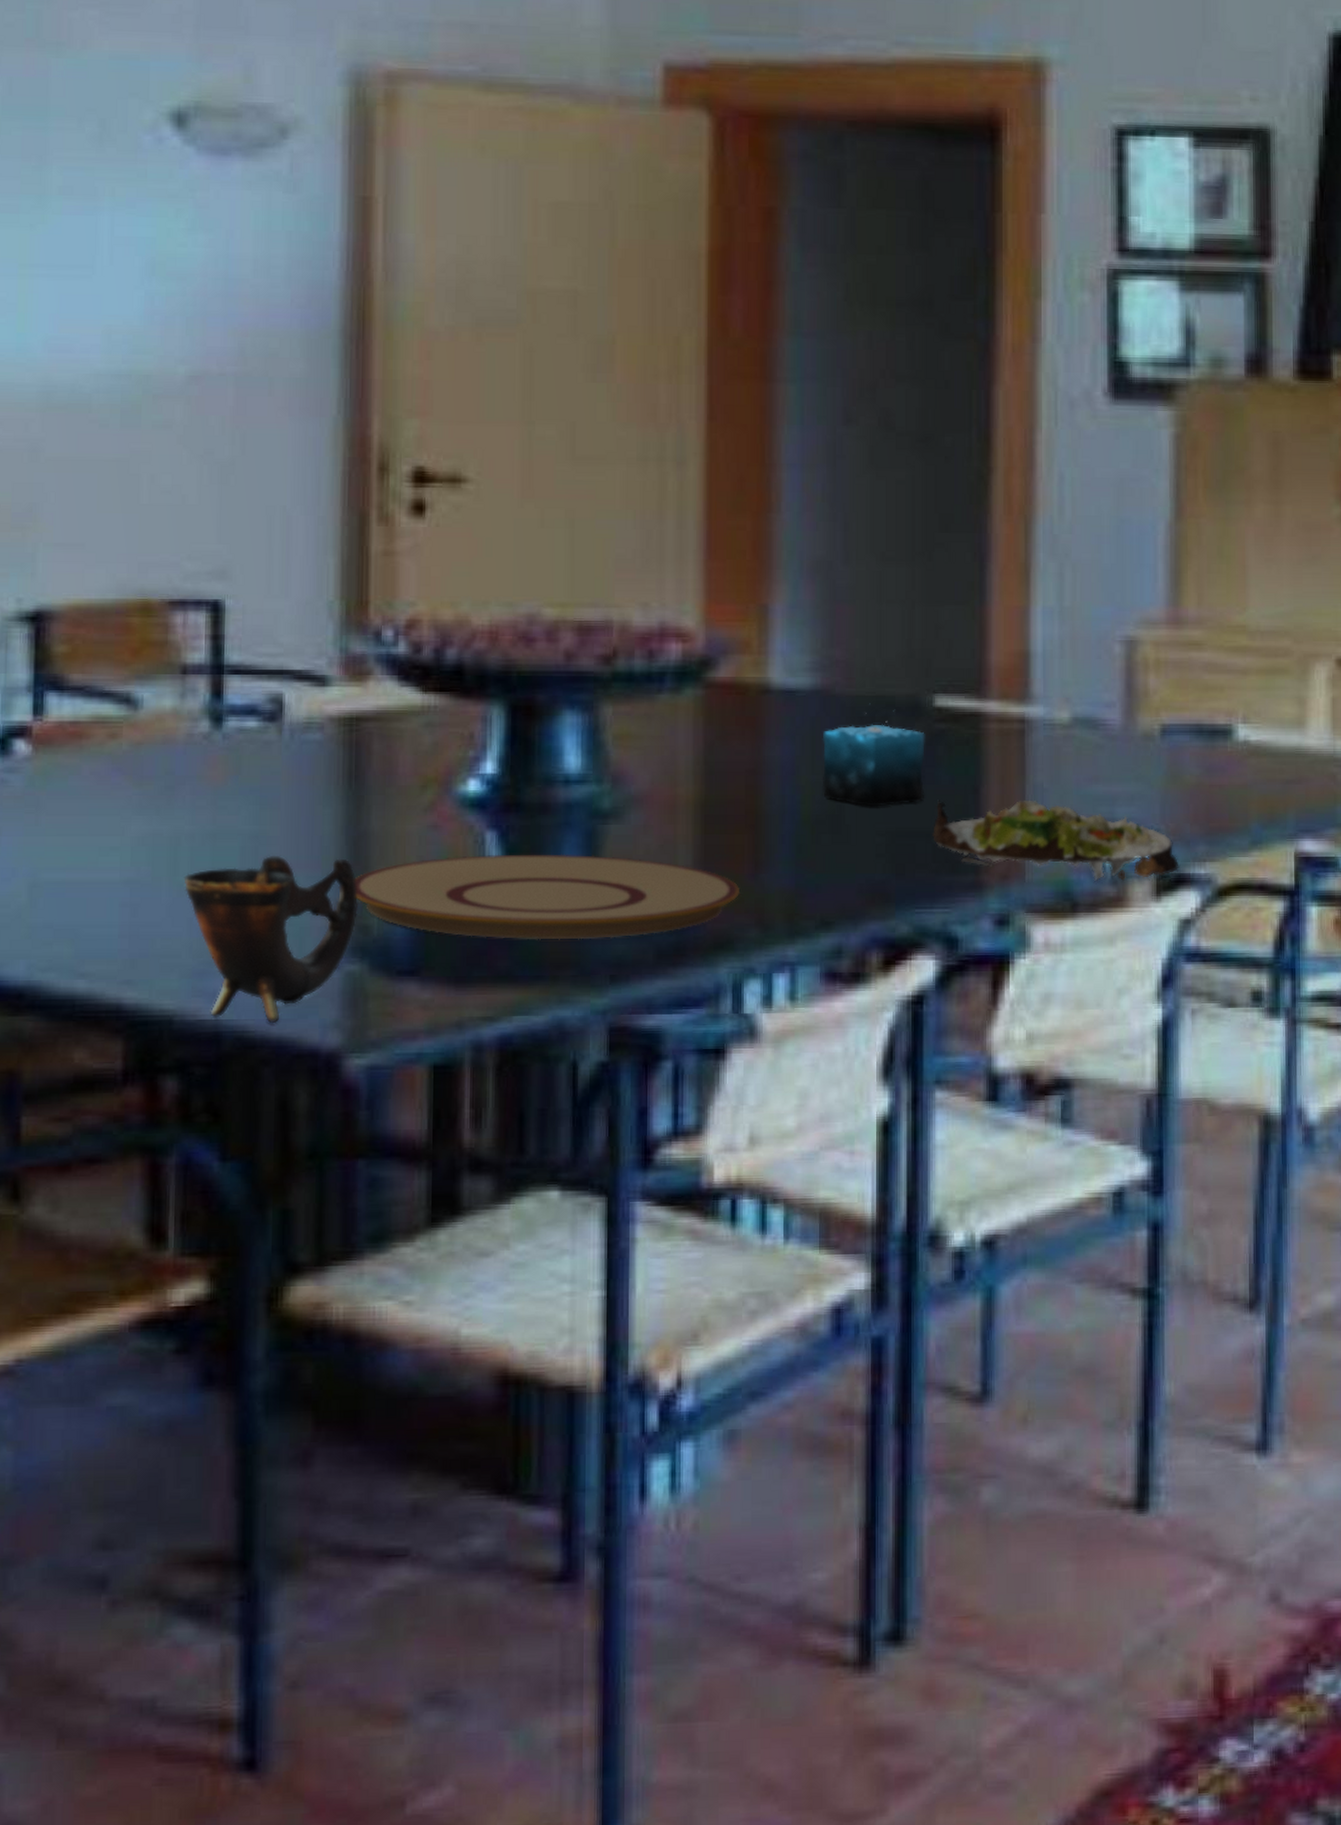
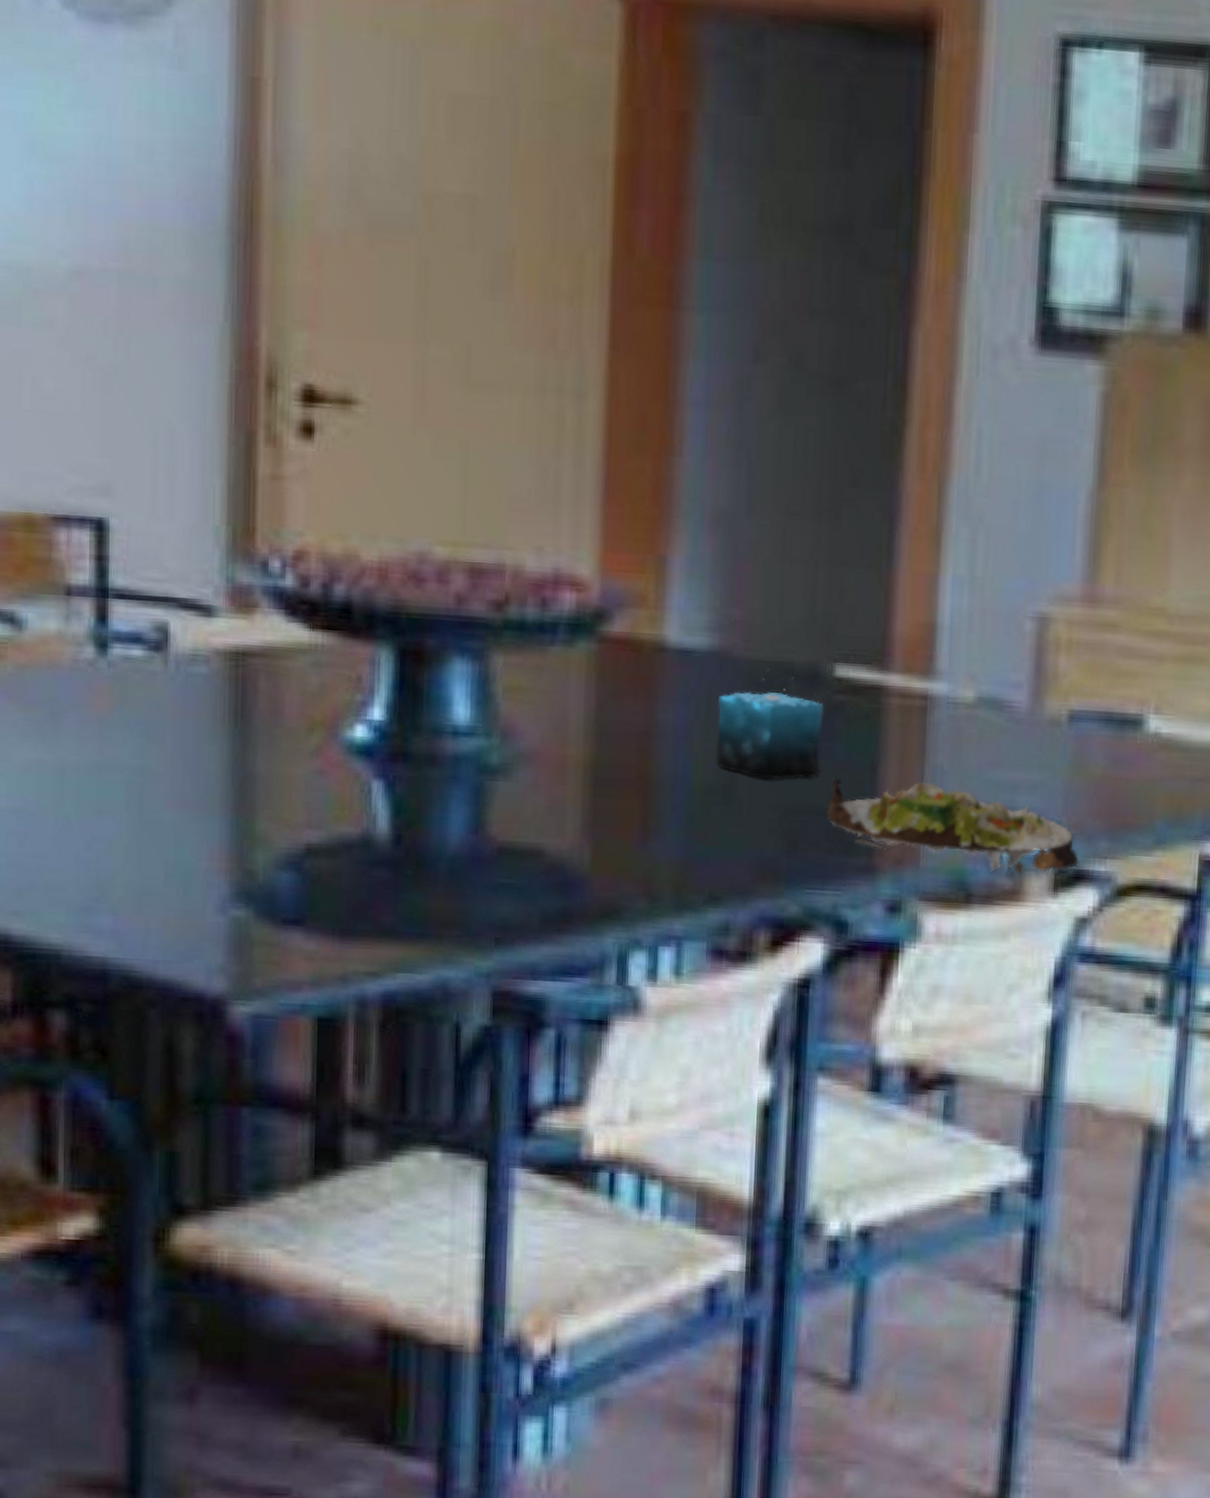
cup: present [183,855,358,1024] -> none [70,791,243,965]
plate: present [354,854,741,940] -> none [240,804,629,900]

